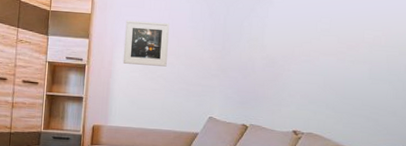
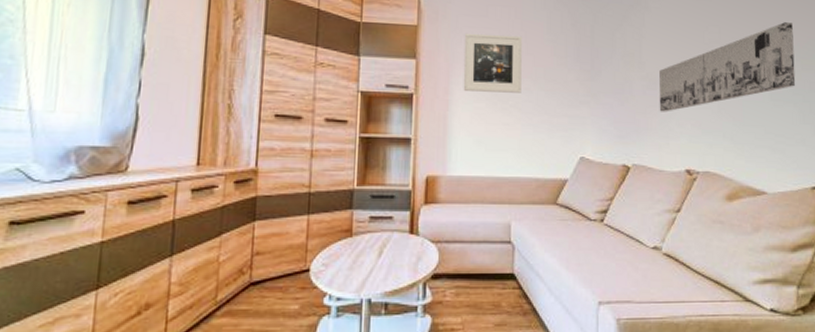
wall art: none [275,16,395,86] -> present [658,22,796,112]

